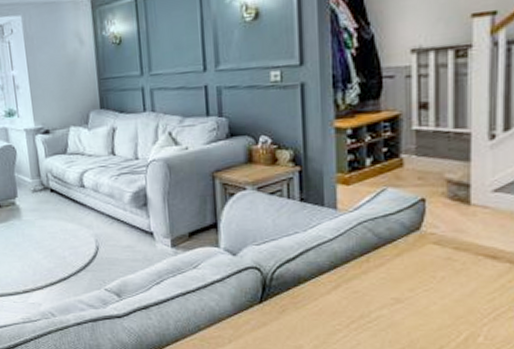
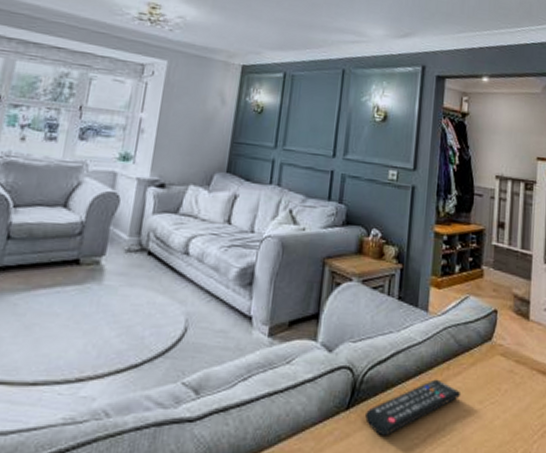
remote control: none [280,271,386,324] -> present [365,379,461,436]

